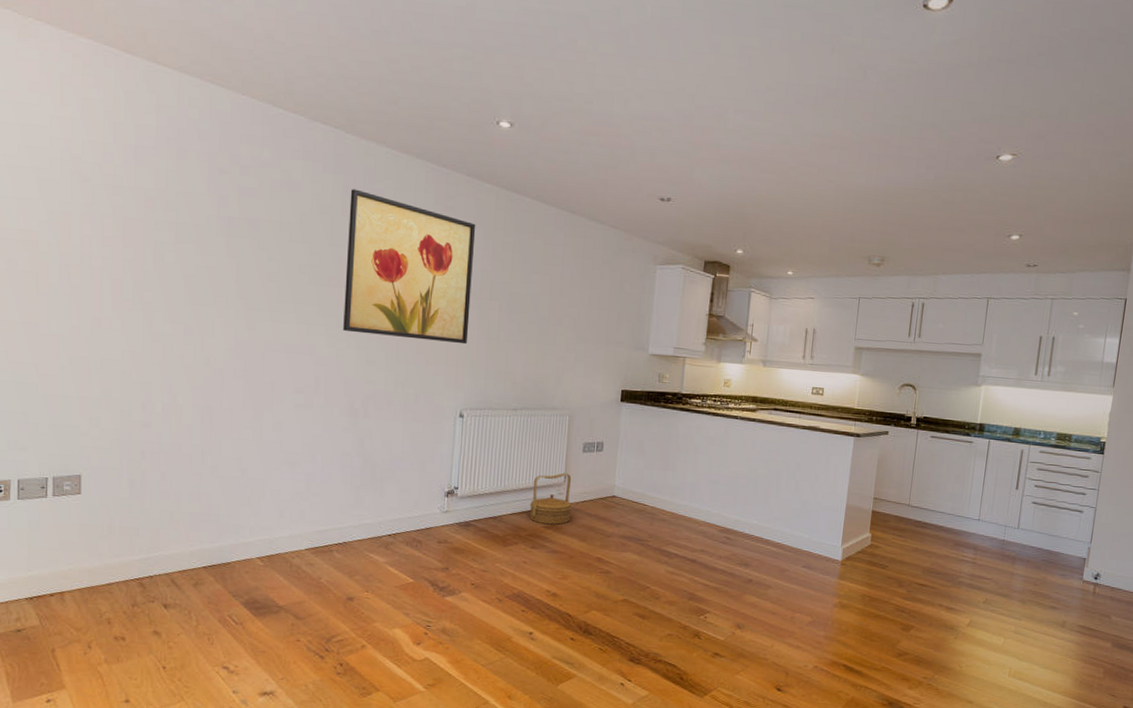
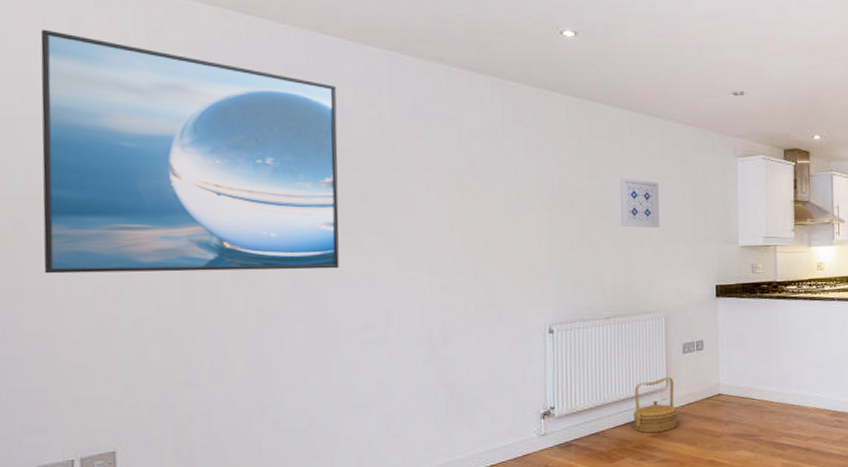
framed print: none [31,85,285,334] -> present [40,29,339,274]
wall art: present [343,189,476,345] -> none [410,110,551,258]
wall art: none [537,274,577,328] -> present [620,177,660,228]

